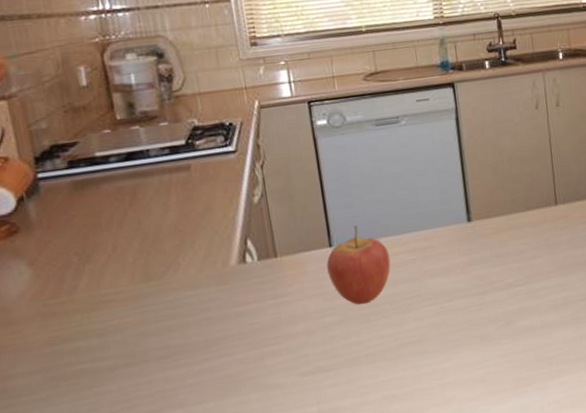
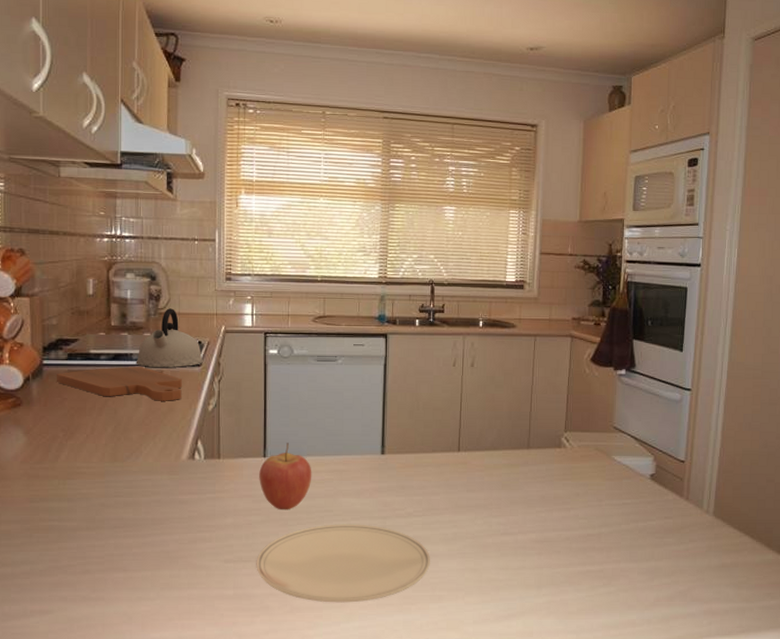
cutting board: none [56,162,219,206] -> present [56,366,182,401]
kettle: none [155,88,239,163] -> present [136,308,204,367]
plate: none [339,304,542,402] -> present [256,524,430,603]

